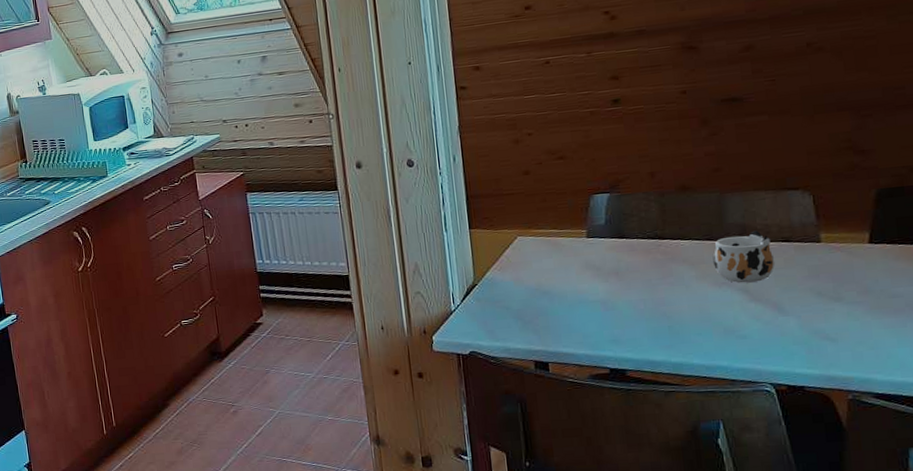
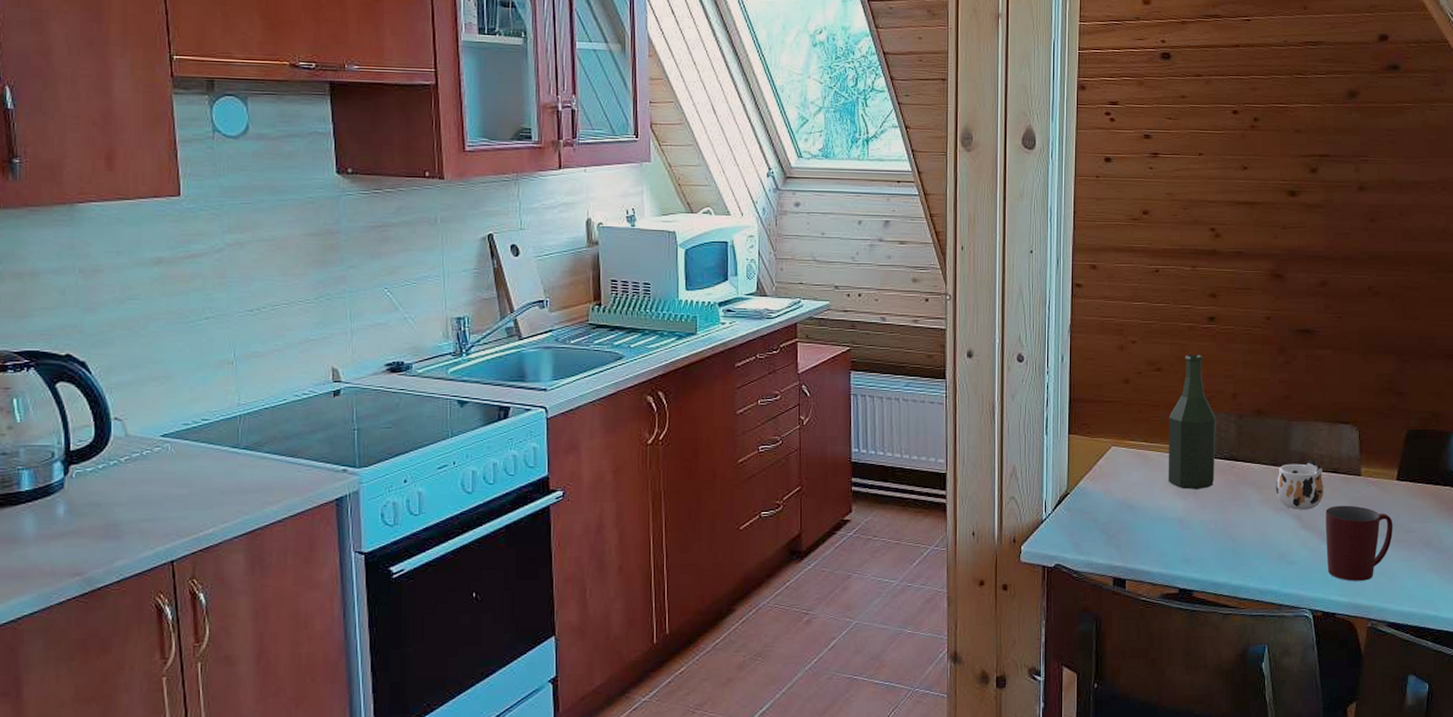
bottle: none [578,138,639,272] -> present [1168,354,1216,489]
mug: none [779,274,871,353] -> present [1325,505,1393,581]

